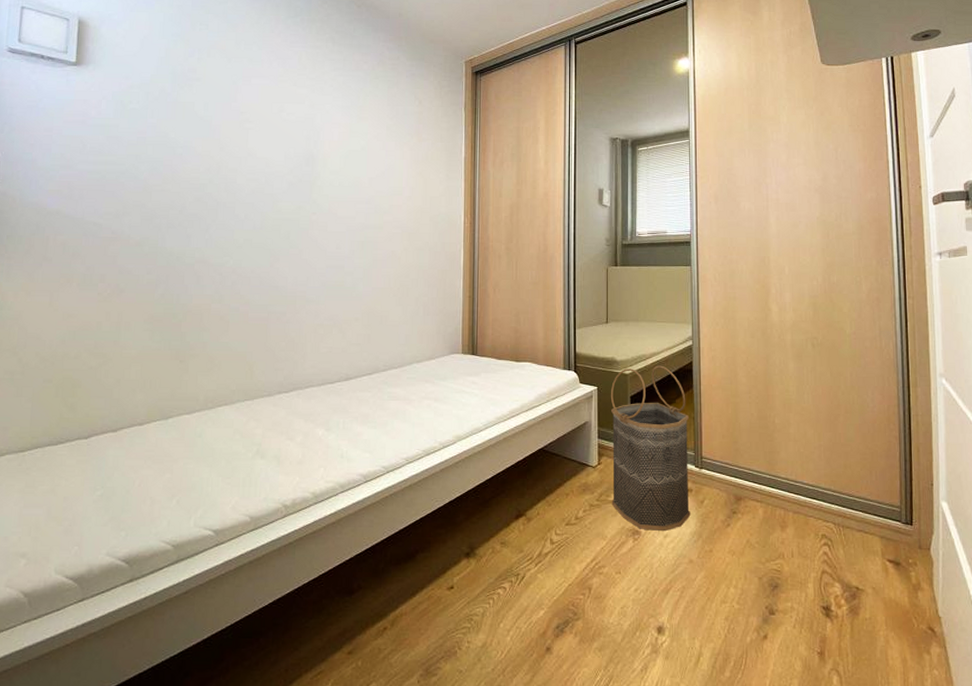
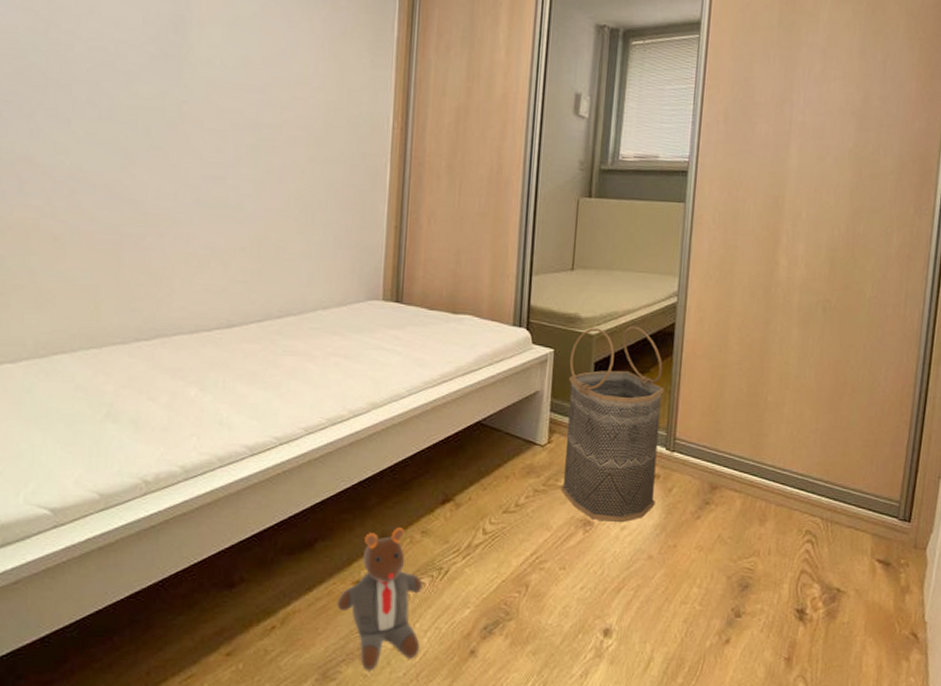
teddy bear: none [435,540,505,667] -> present [336,528,423,671]

